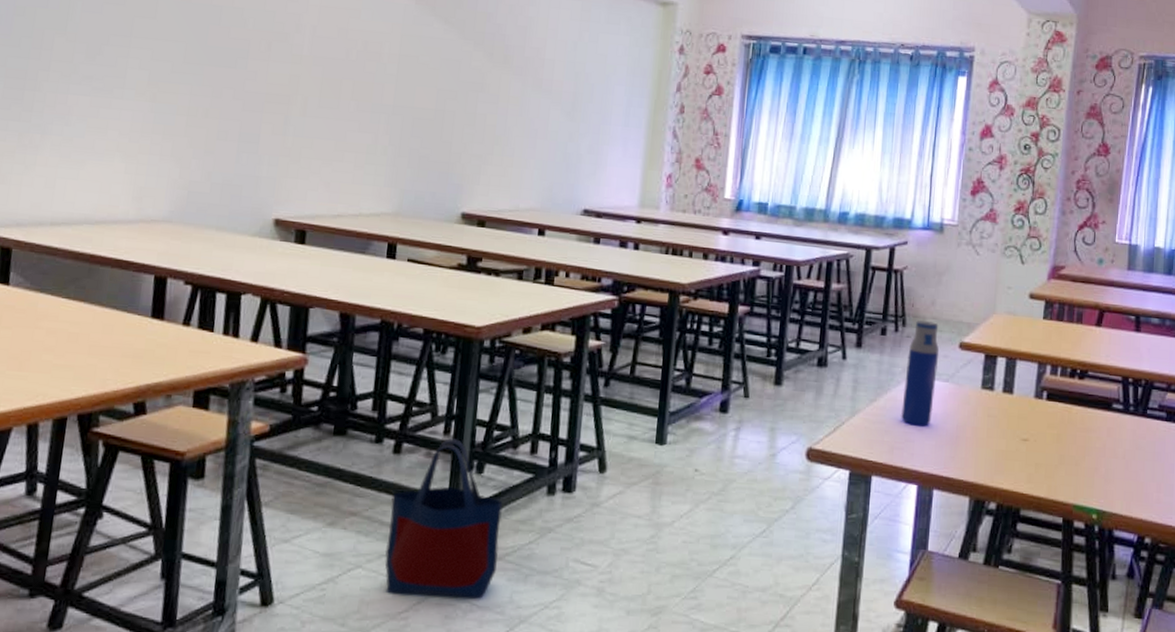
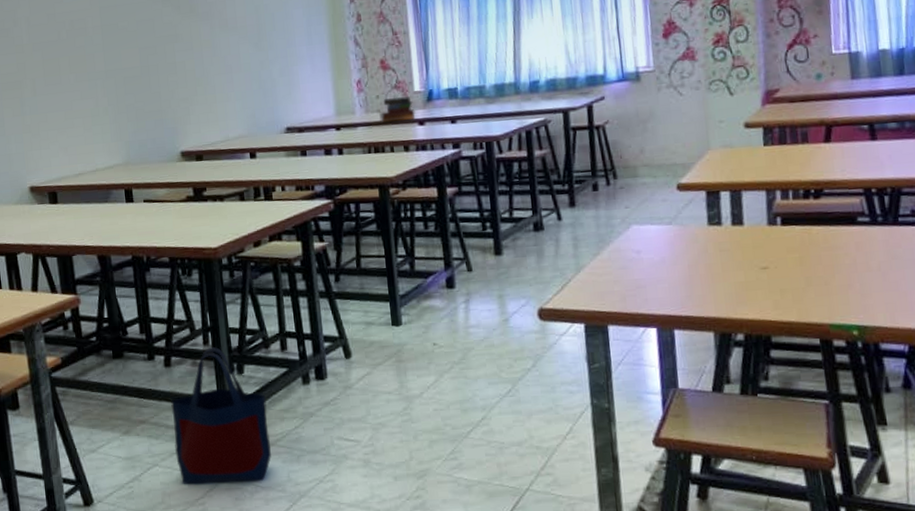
books: none [684,200,721,227] -> present [379,96,415,122]
water bottle: present [900,320,940,426] -> none [624,169,661,272]

